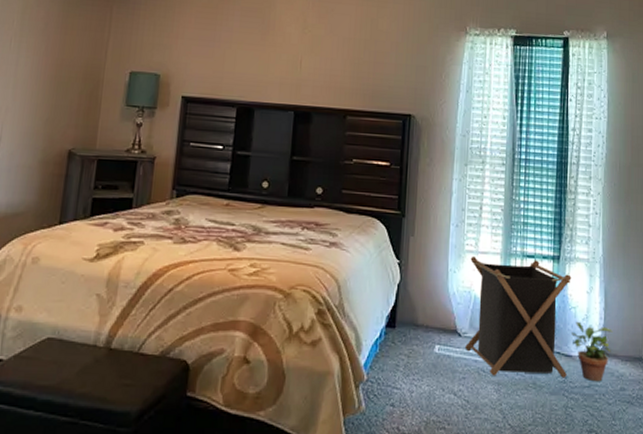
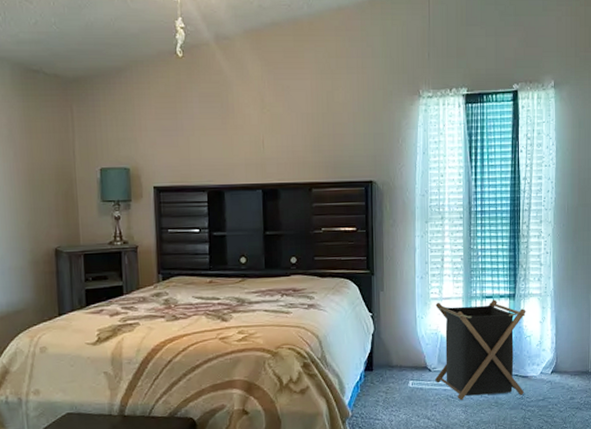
potted plant: present [571,321,613,382] -> none [527,347,563,395]

